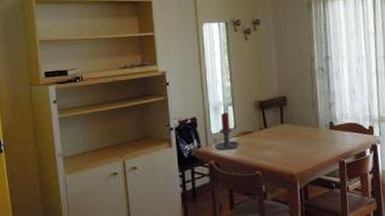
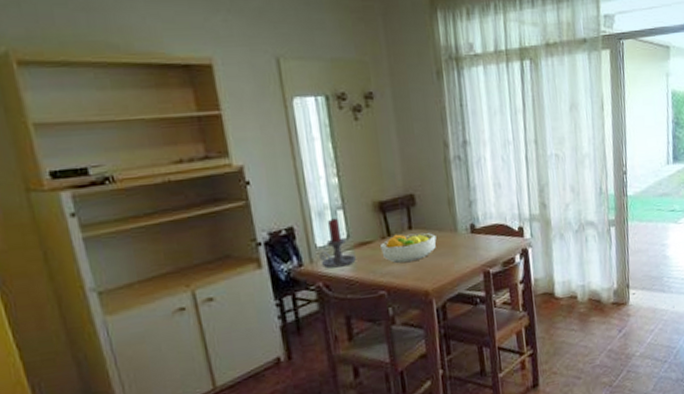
fruit bowl: none [259,127,302,150] -> present [380,233,437,263]

